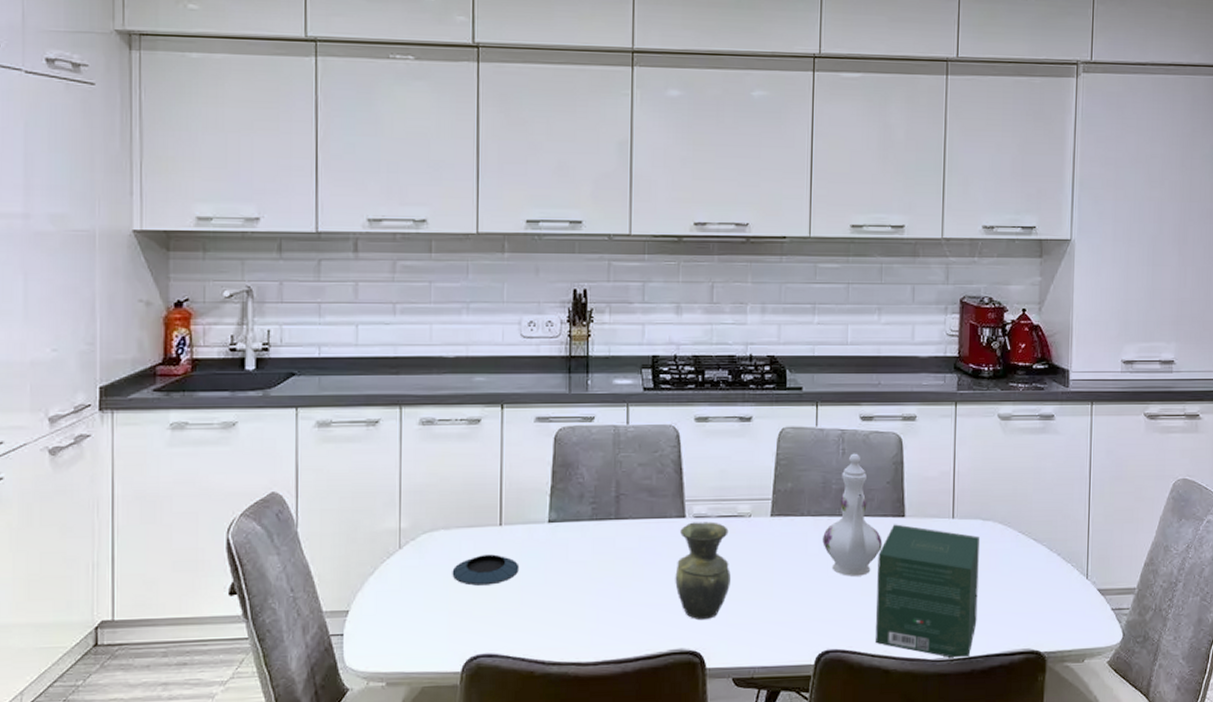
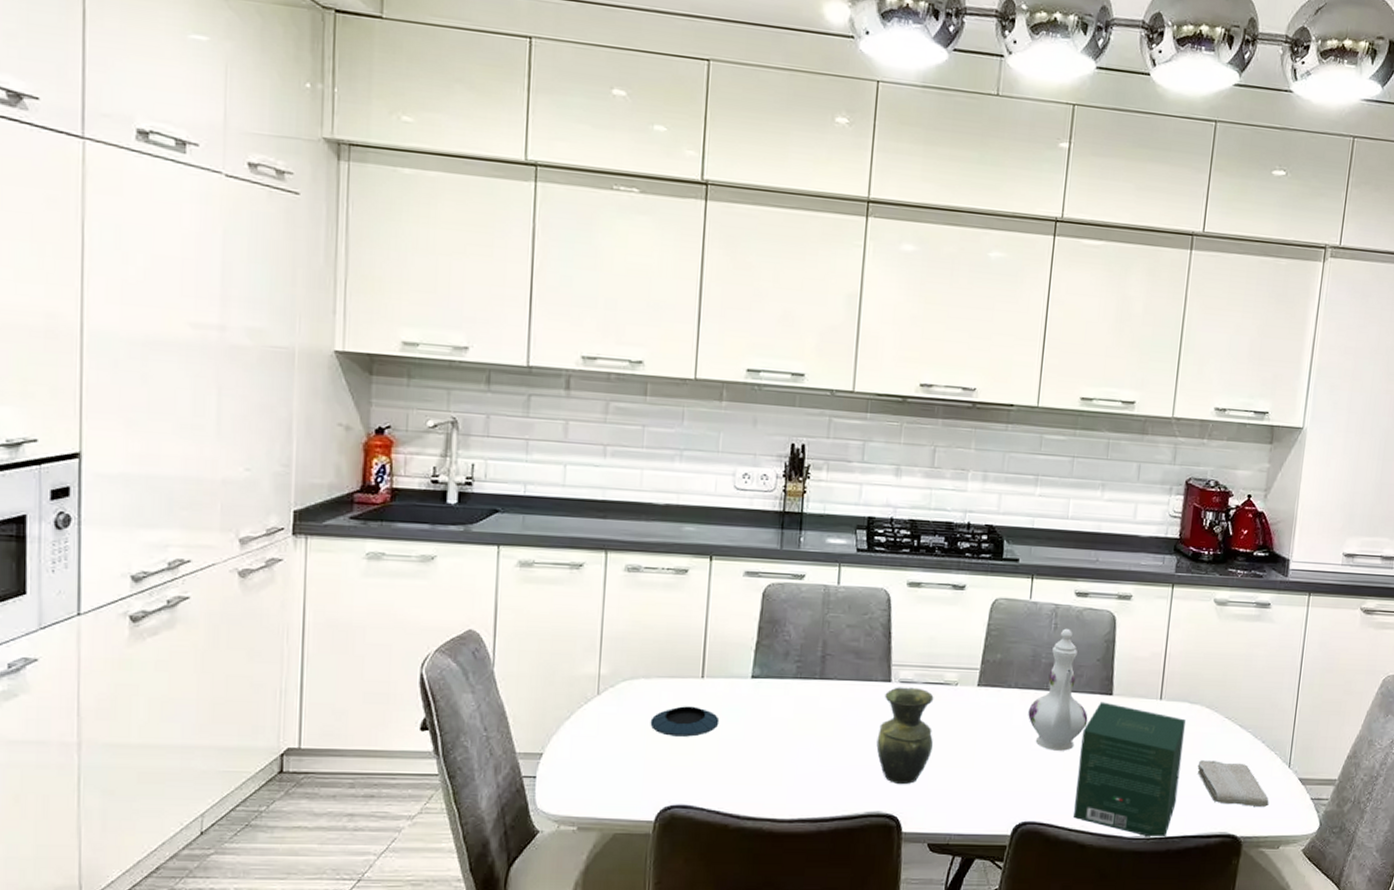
washcloth: none [995,576,1070,621] -> present [1197,760,1269,807]

